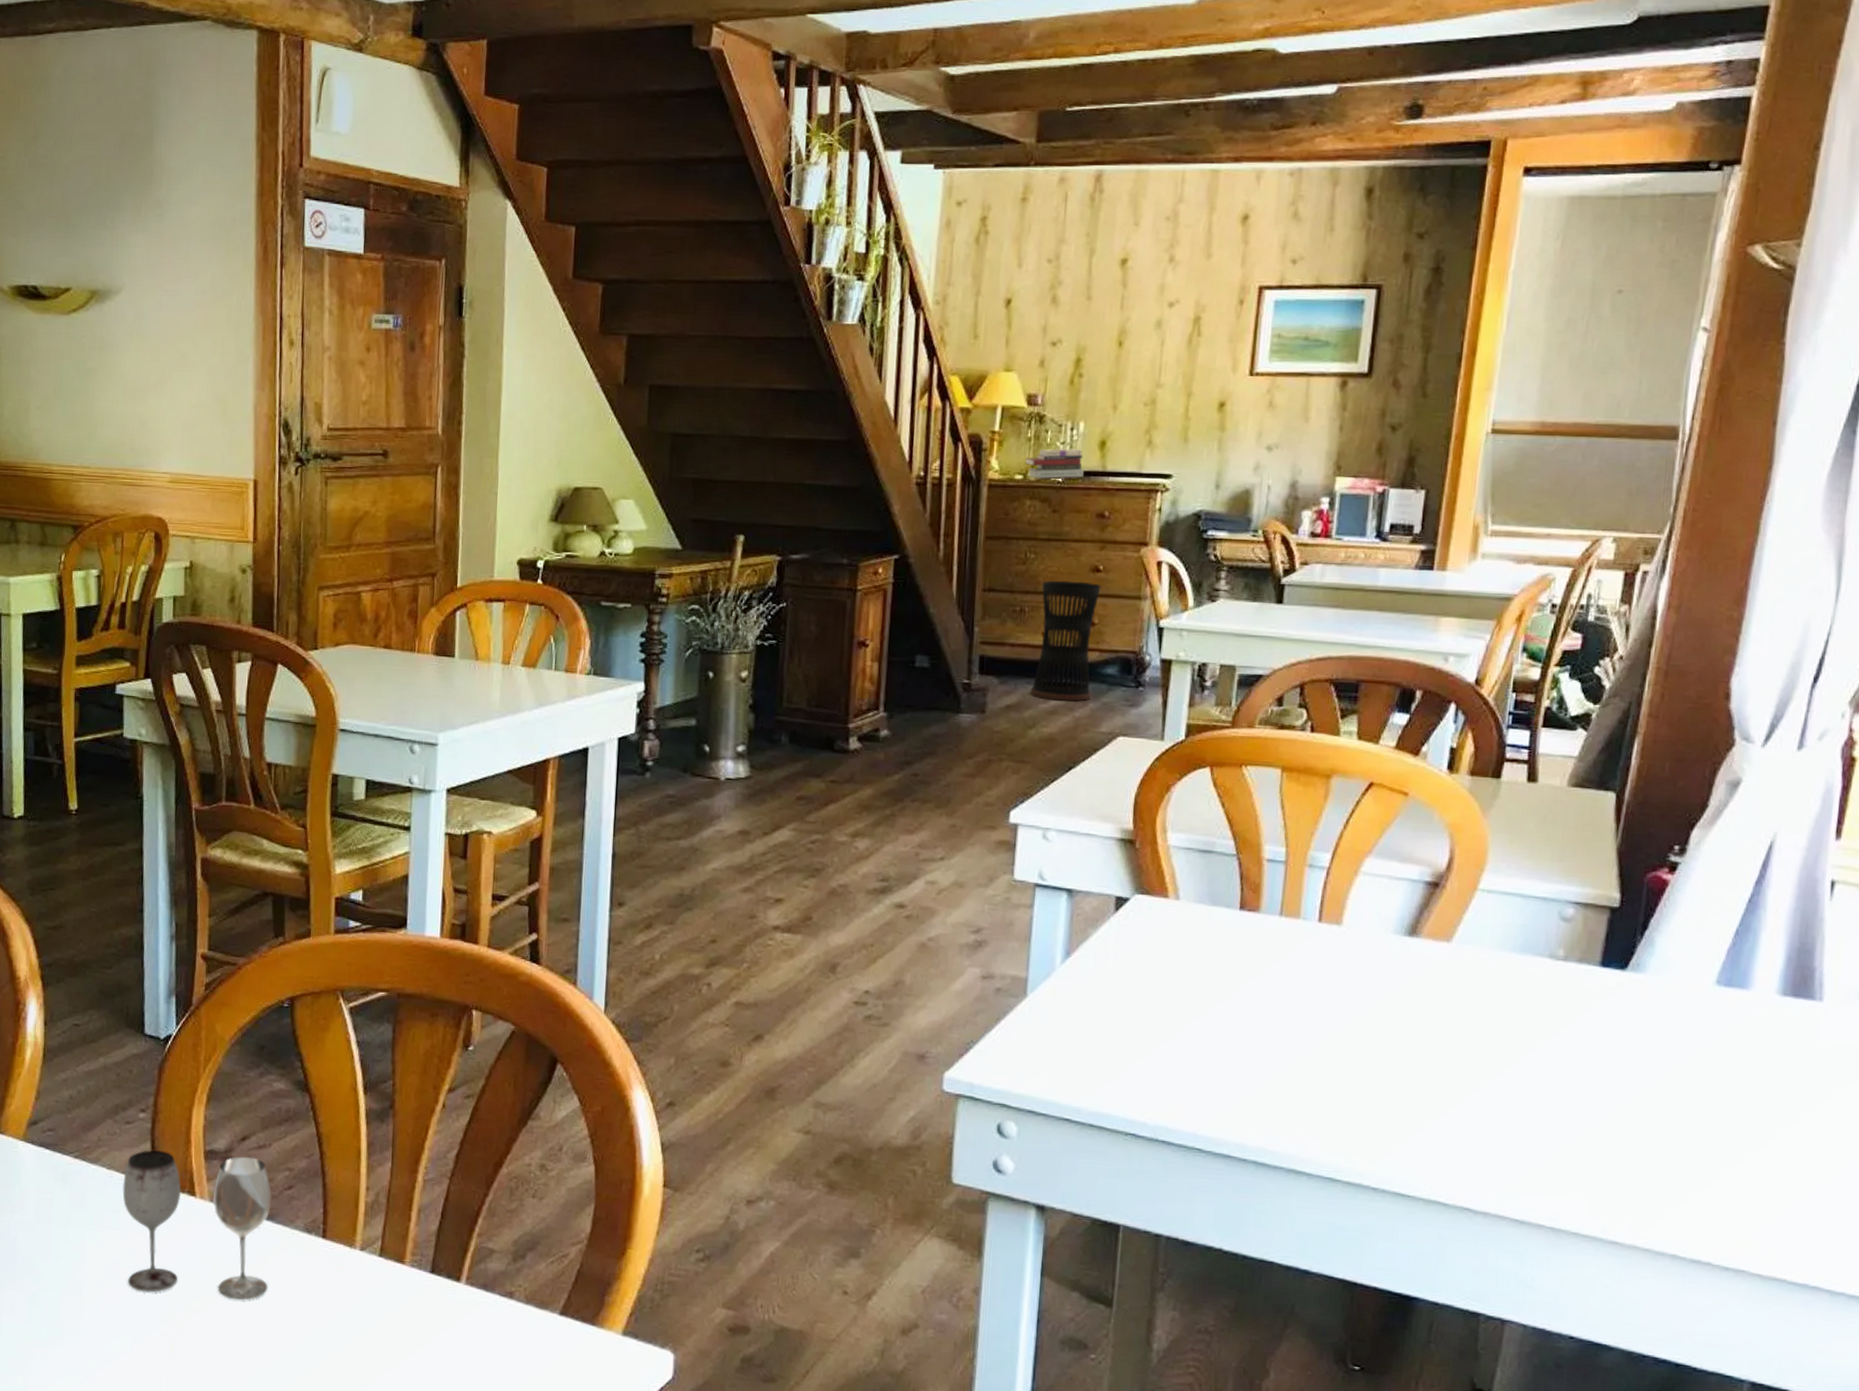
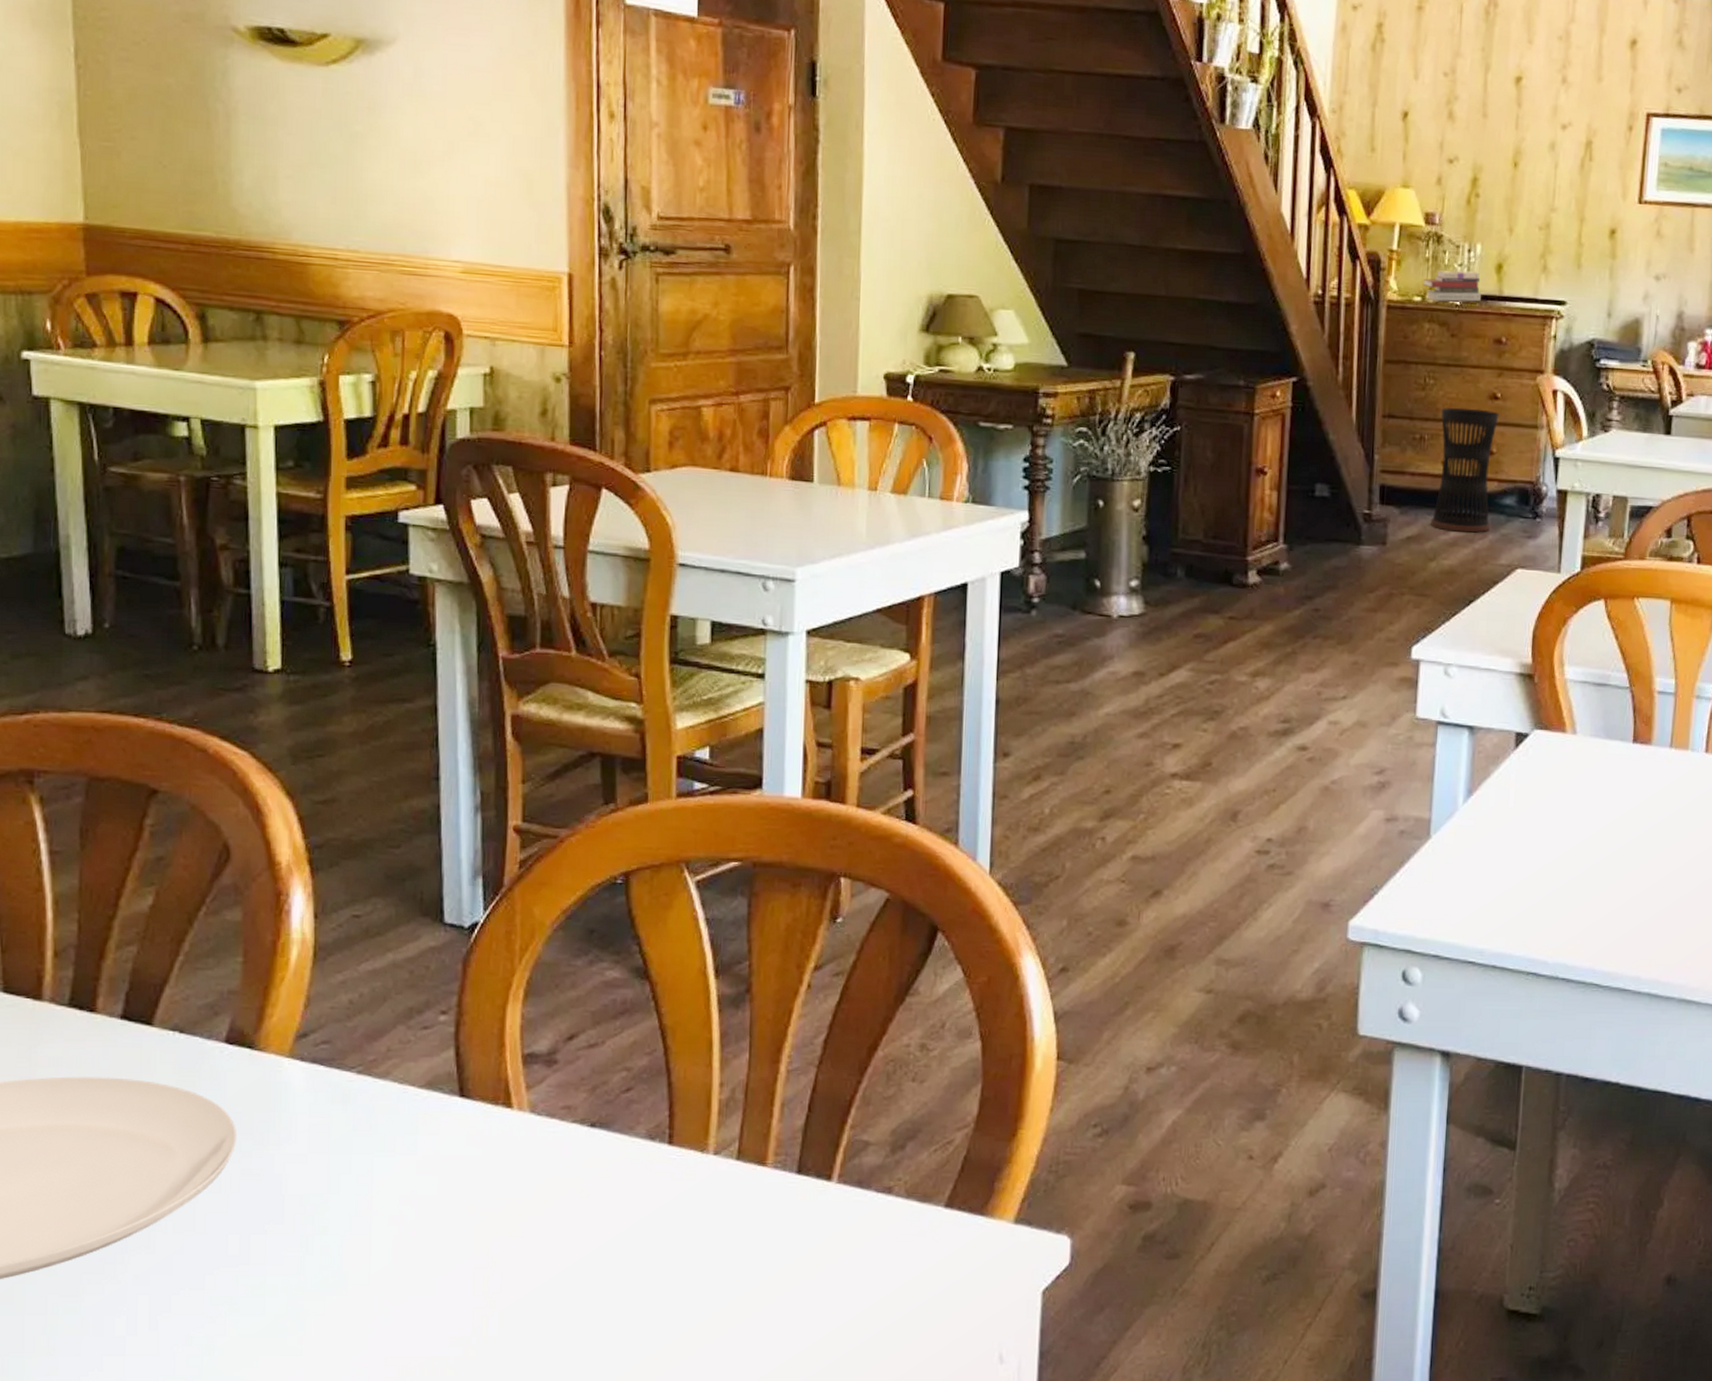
wineglass: present [122,1149,272,1301] -> none [420,1057,607,1224]

